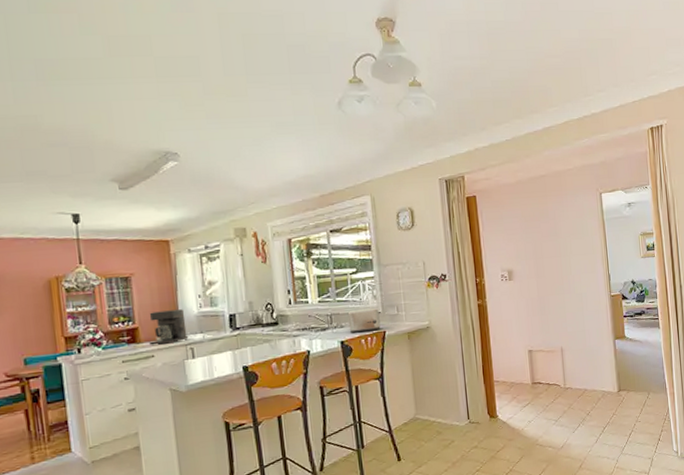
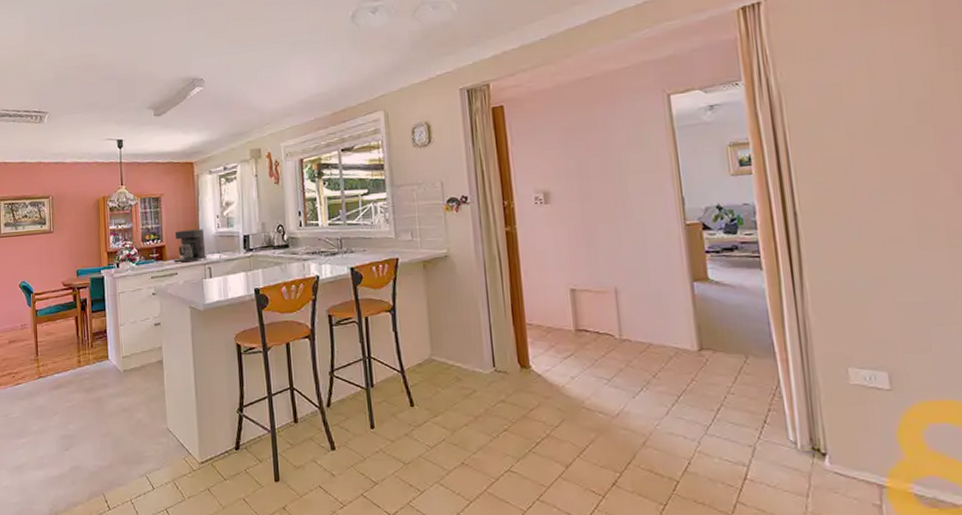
toaster: present [347,308,382,334] -> none [358,233,395,260]

